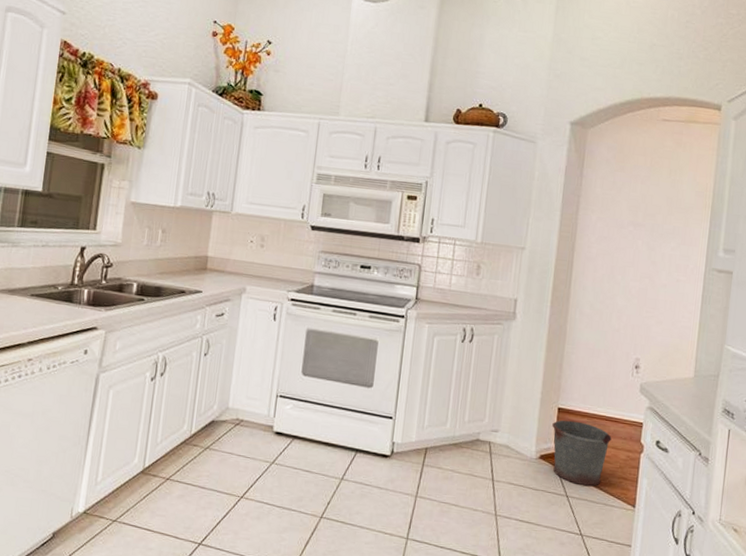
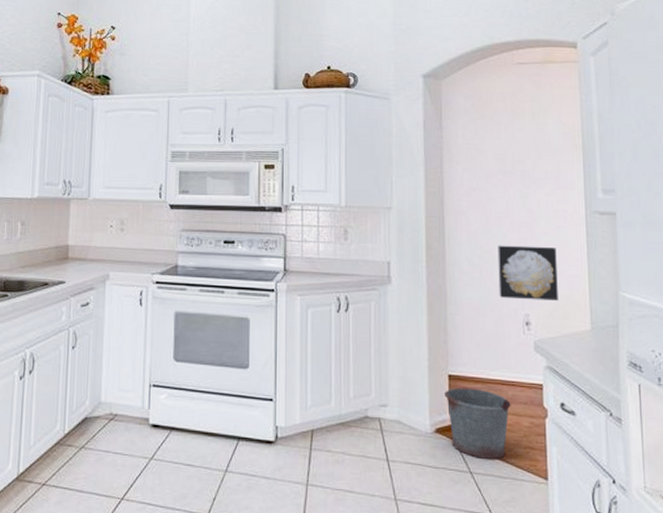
wall art: none [614,292,673,348] -> present [498,245,558,301]

